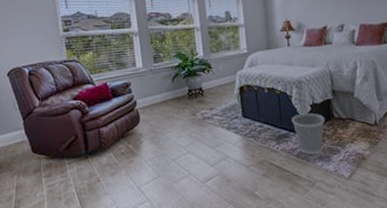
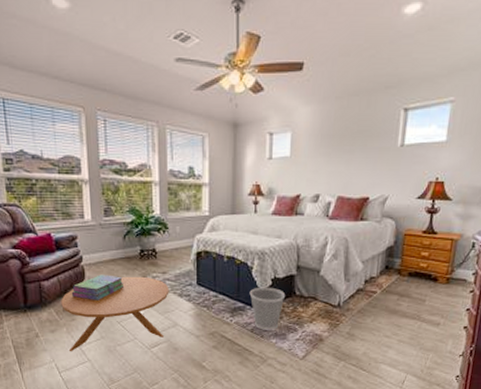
coffee table: none [119,114,218,192] -> present [61,276,169,351]
stack of books: none [128,116,177,141] -> present [71,274,125,300]

